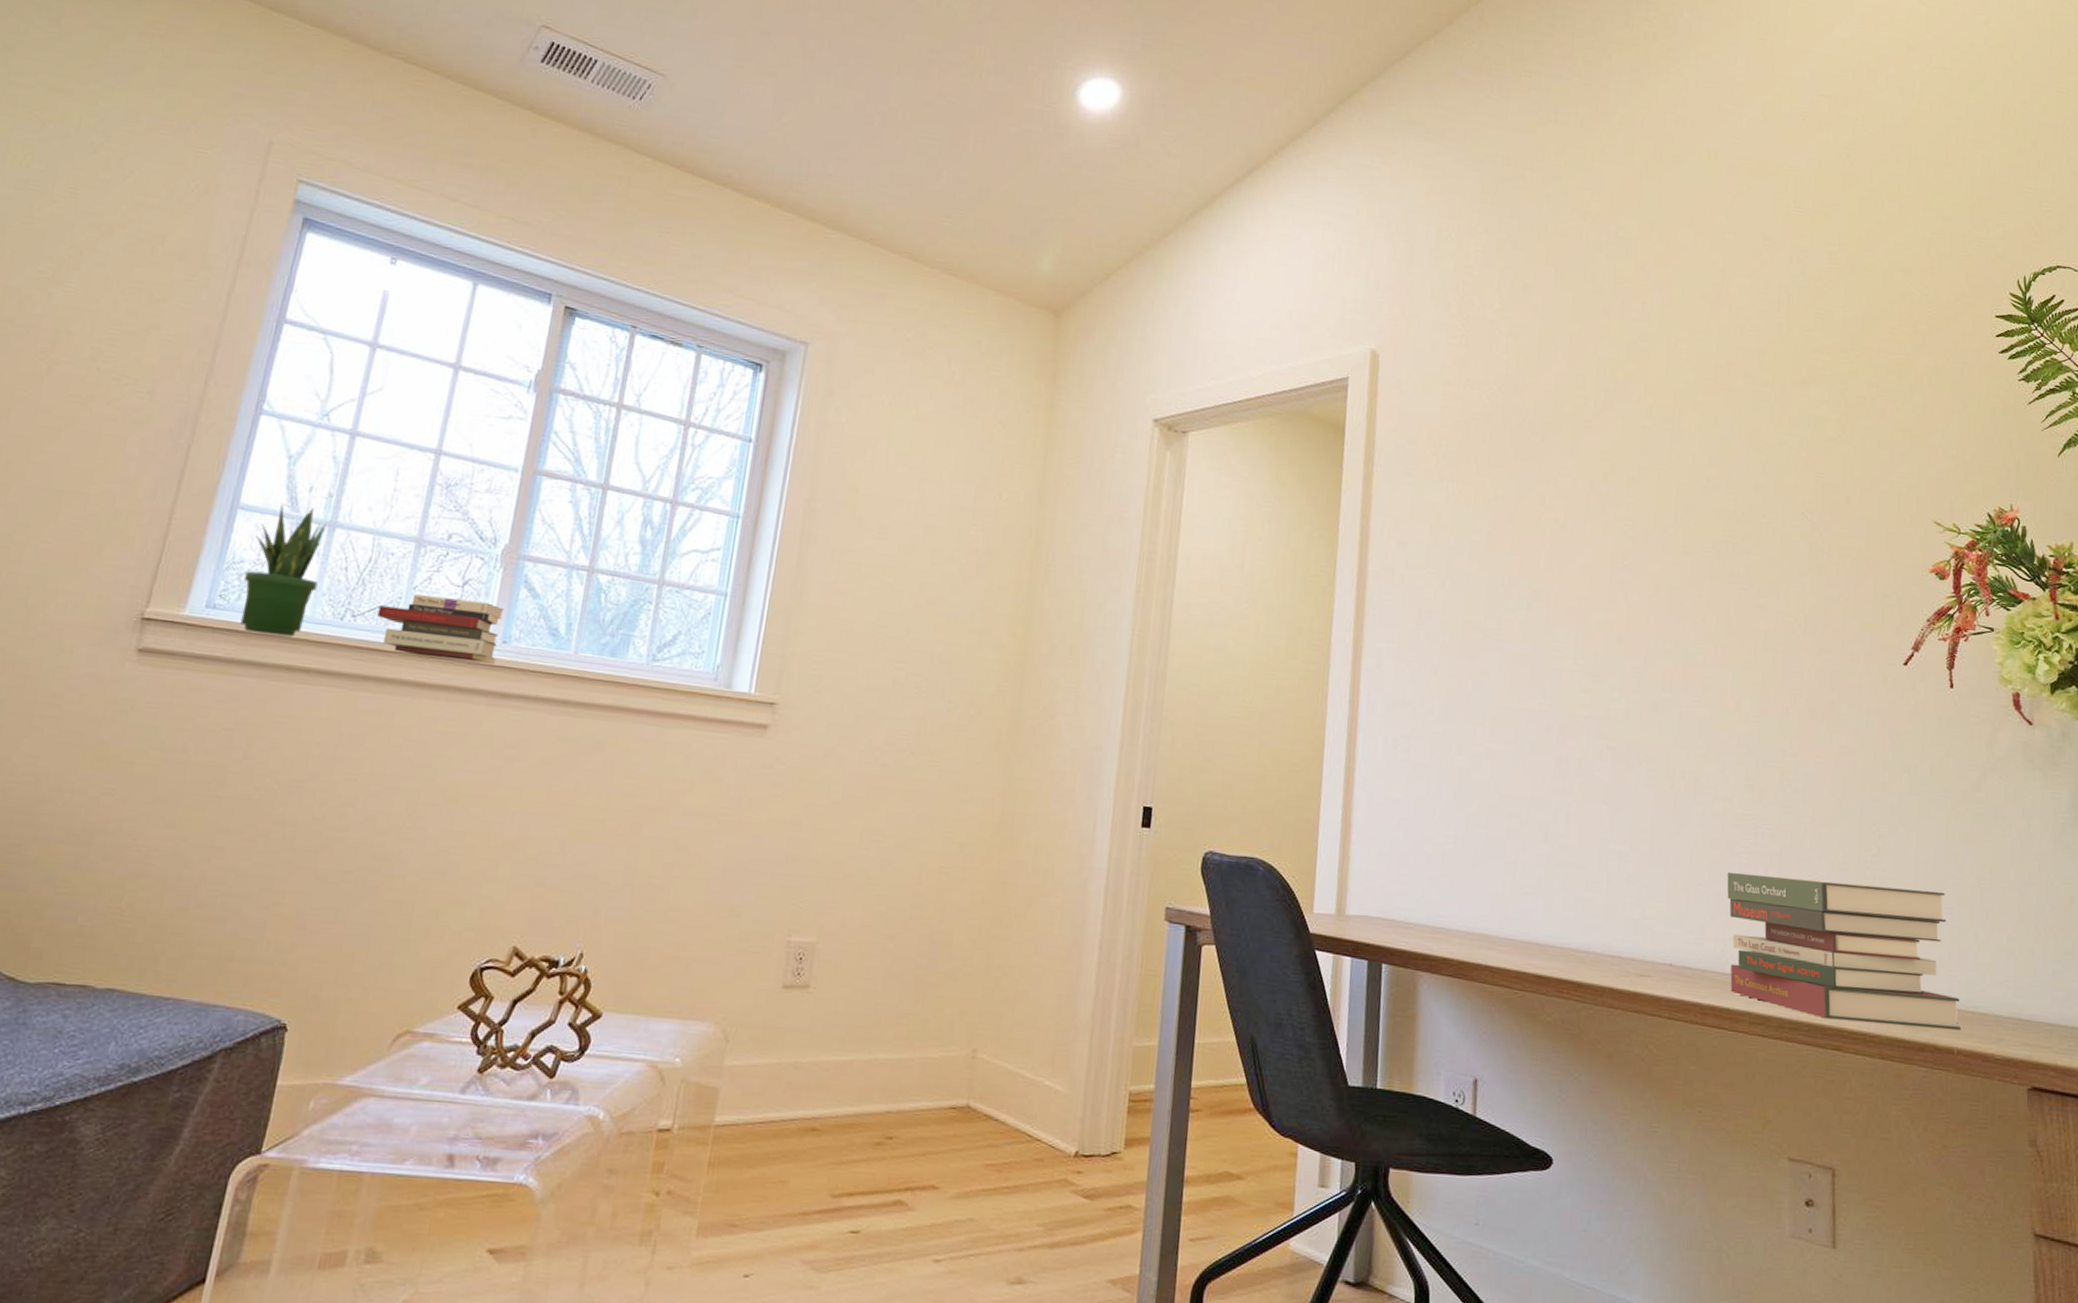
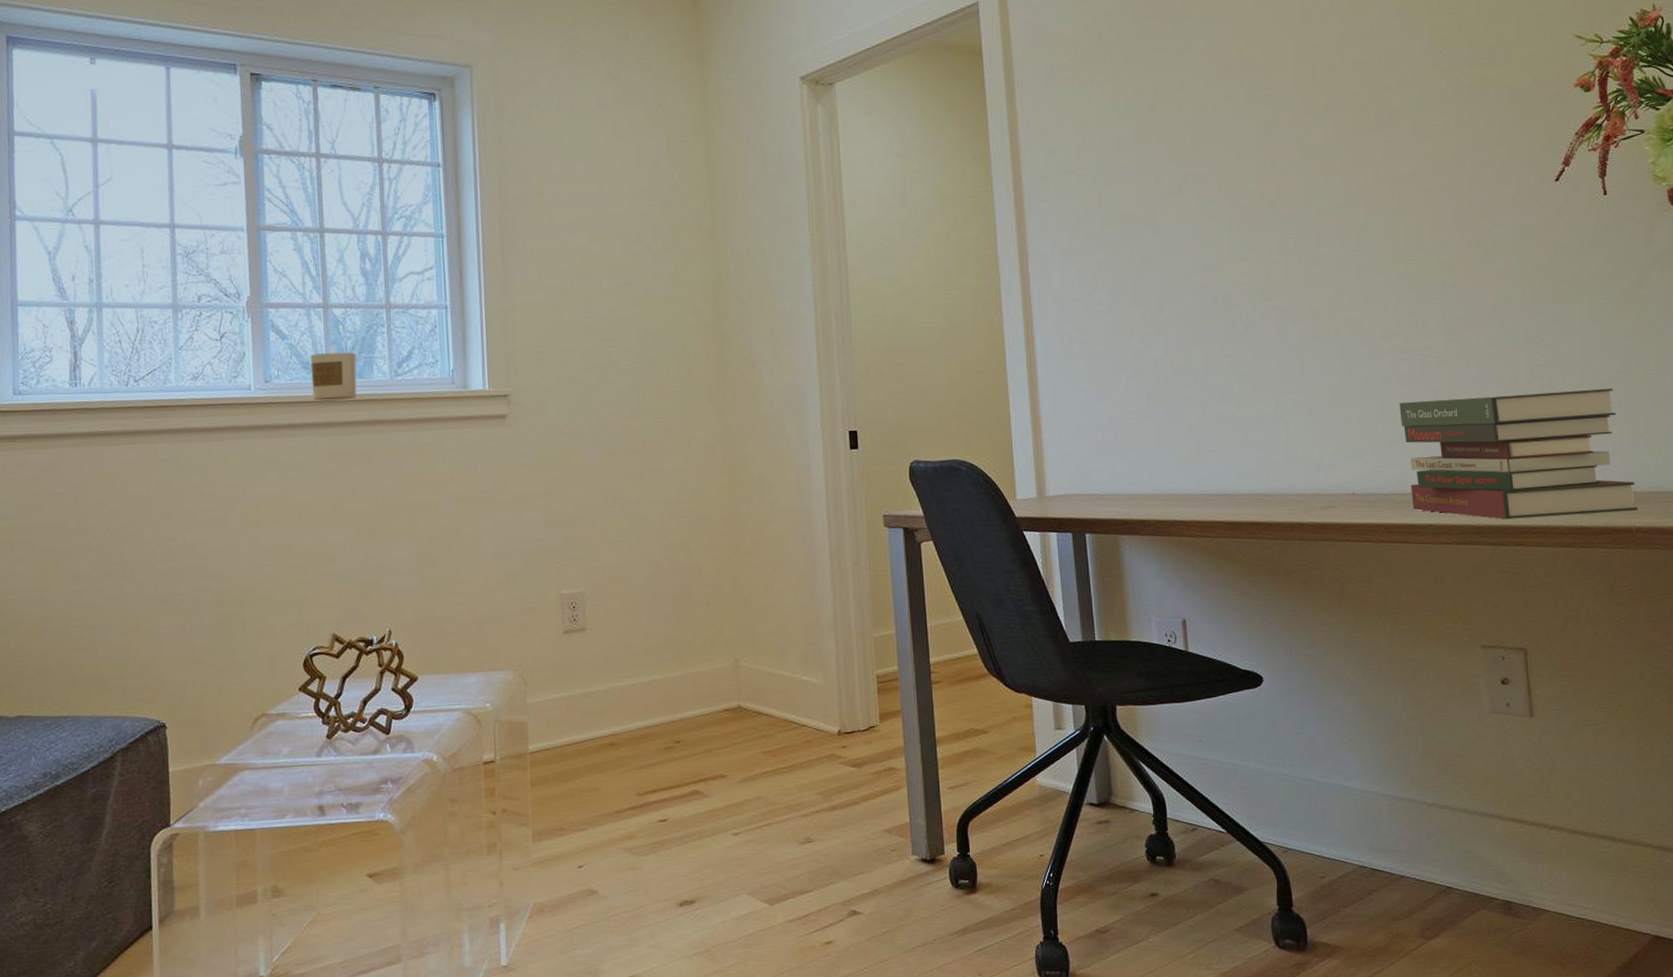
planter: present [240,504,327,637] -> none [38,294,100,410]
books: present [377,594,504,664] -> none [155,350,264,406]
candle: none [553,614,614,679] -> present [310,345,357,401]

